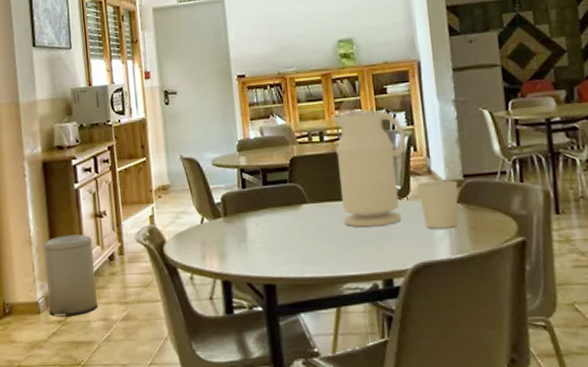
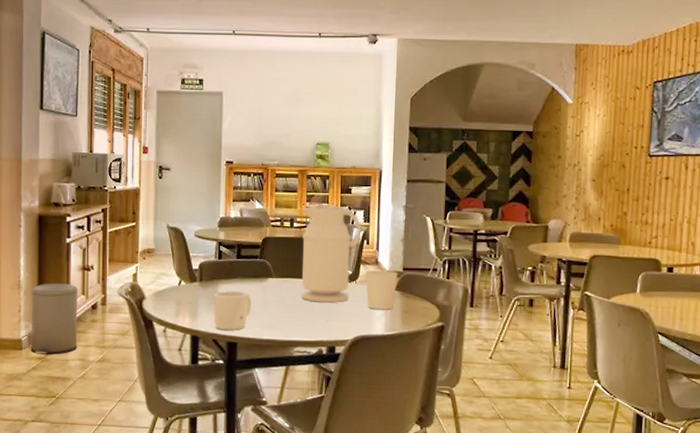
mug: none [242,223,288,271] -> present [213,290,252,331]

